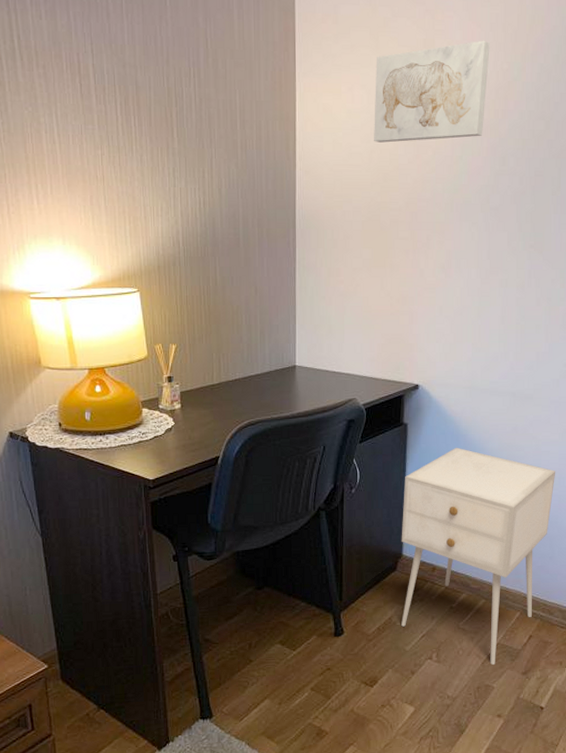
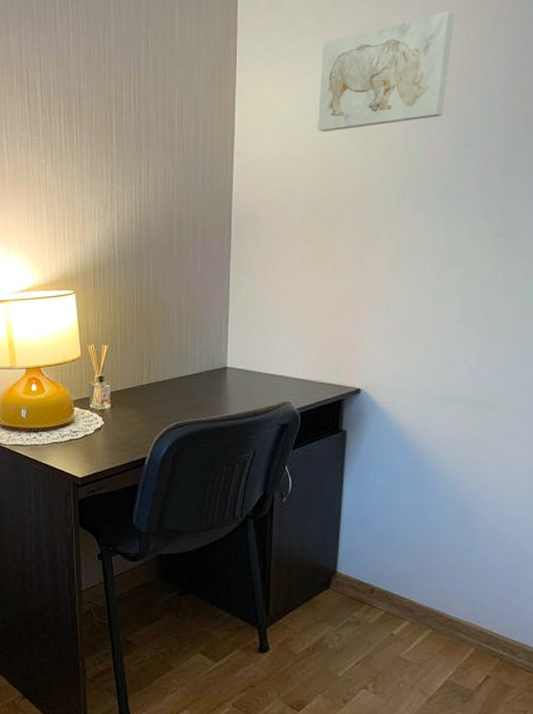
nightstand: present [401,447,556,665] -> none [333,458,524,704]

